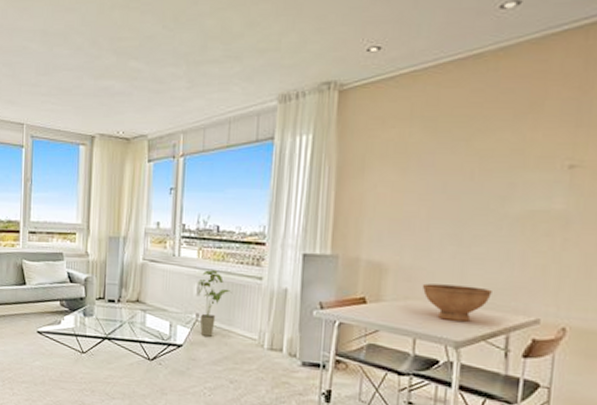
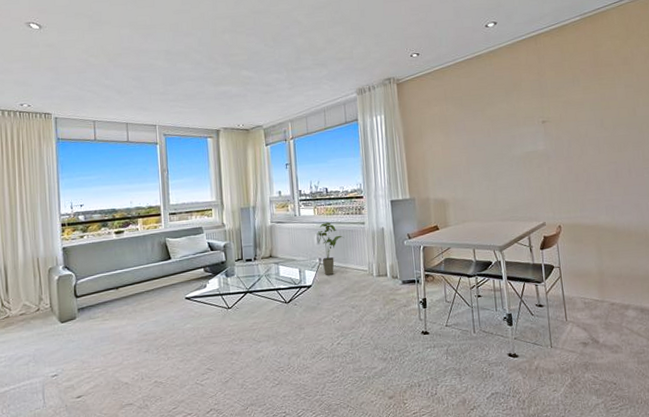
bowl: present [422,283,492,322] -> none [472,206,515,233]

